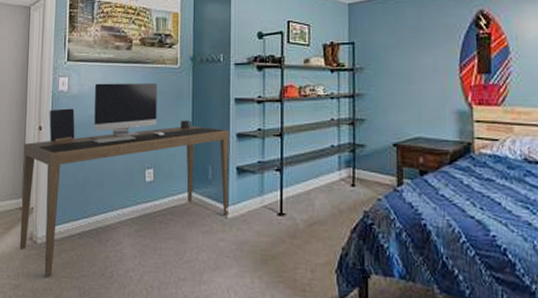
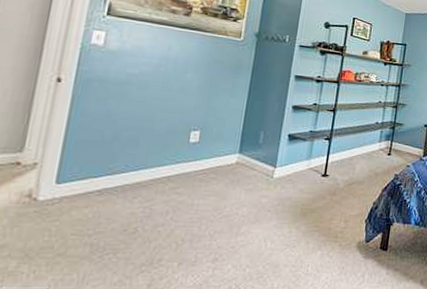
desk: present [19,82,229,277] -> none [10,42,286,235]

